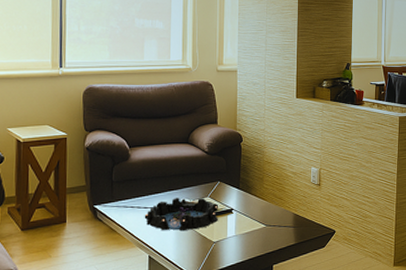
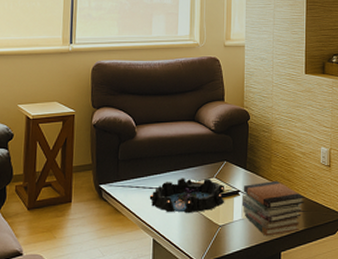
book stack: none [236,199,295,251] -> present [243,181,304,236]

